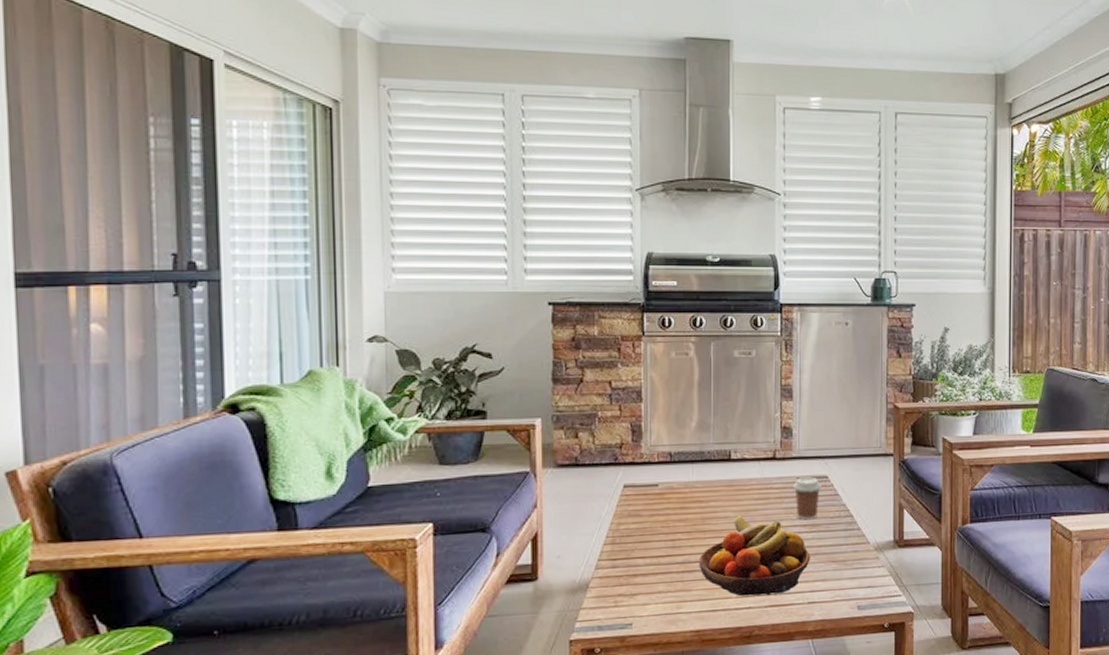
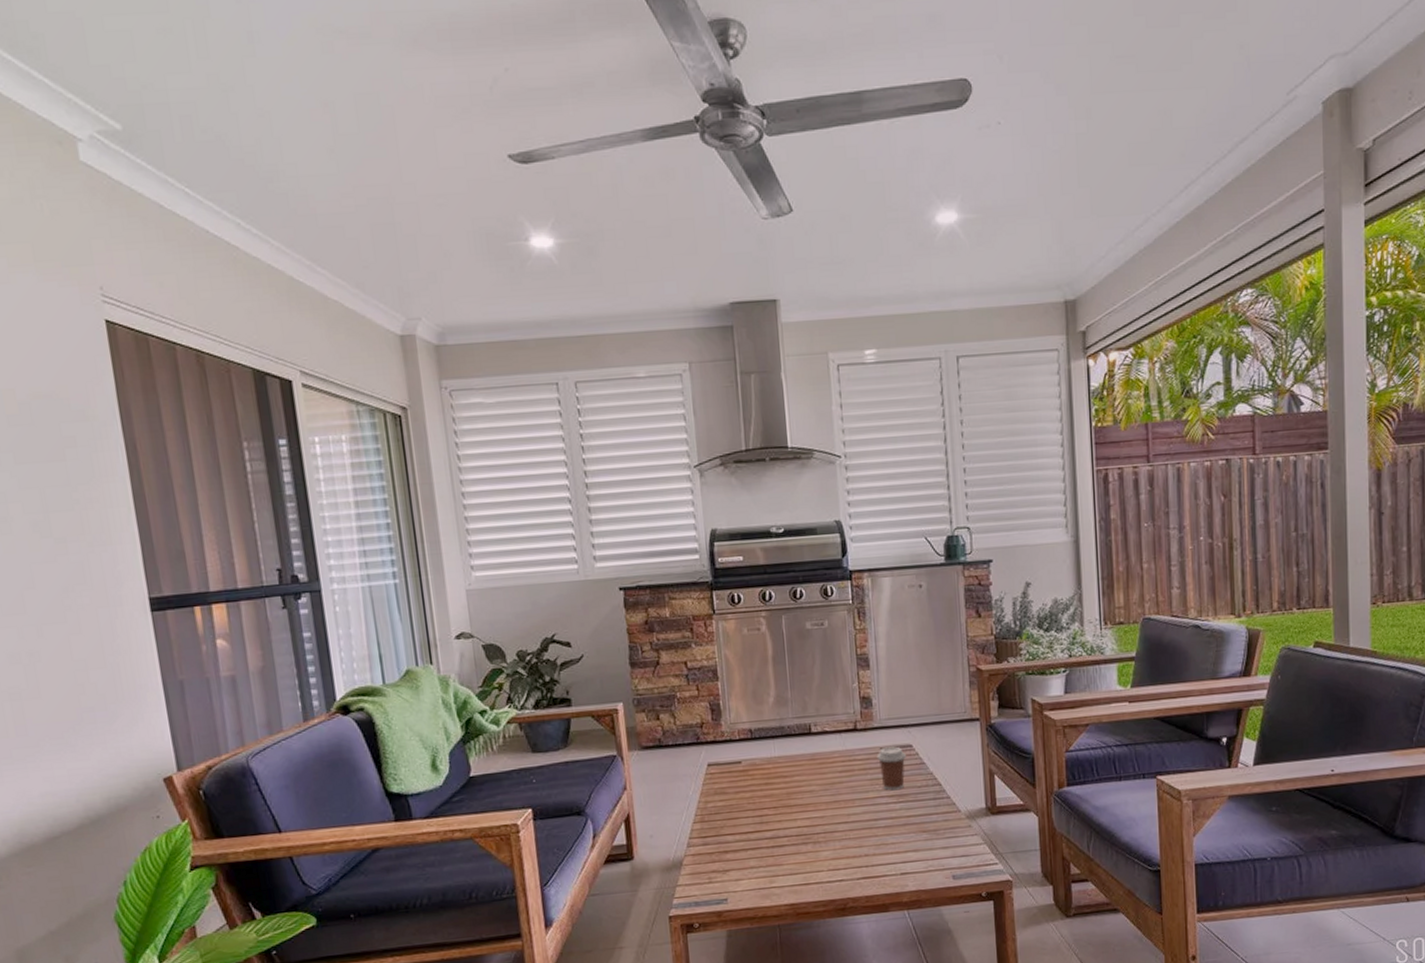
fruit bowl: present [698,515,811,597] -> none [787,788,900,870]

